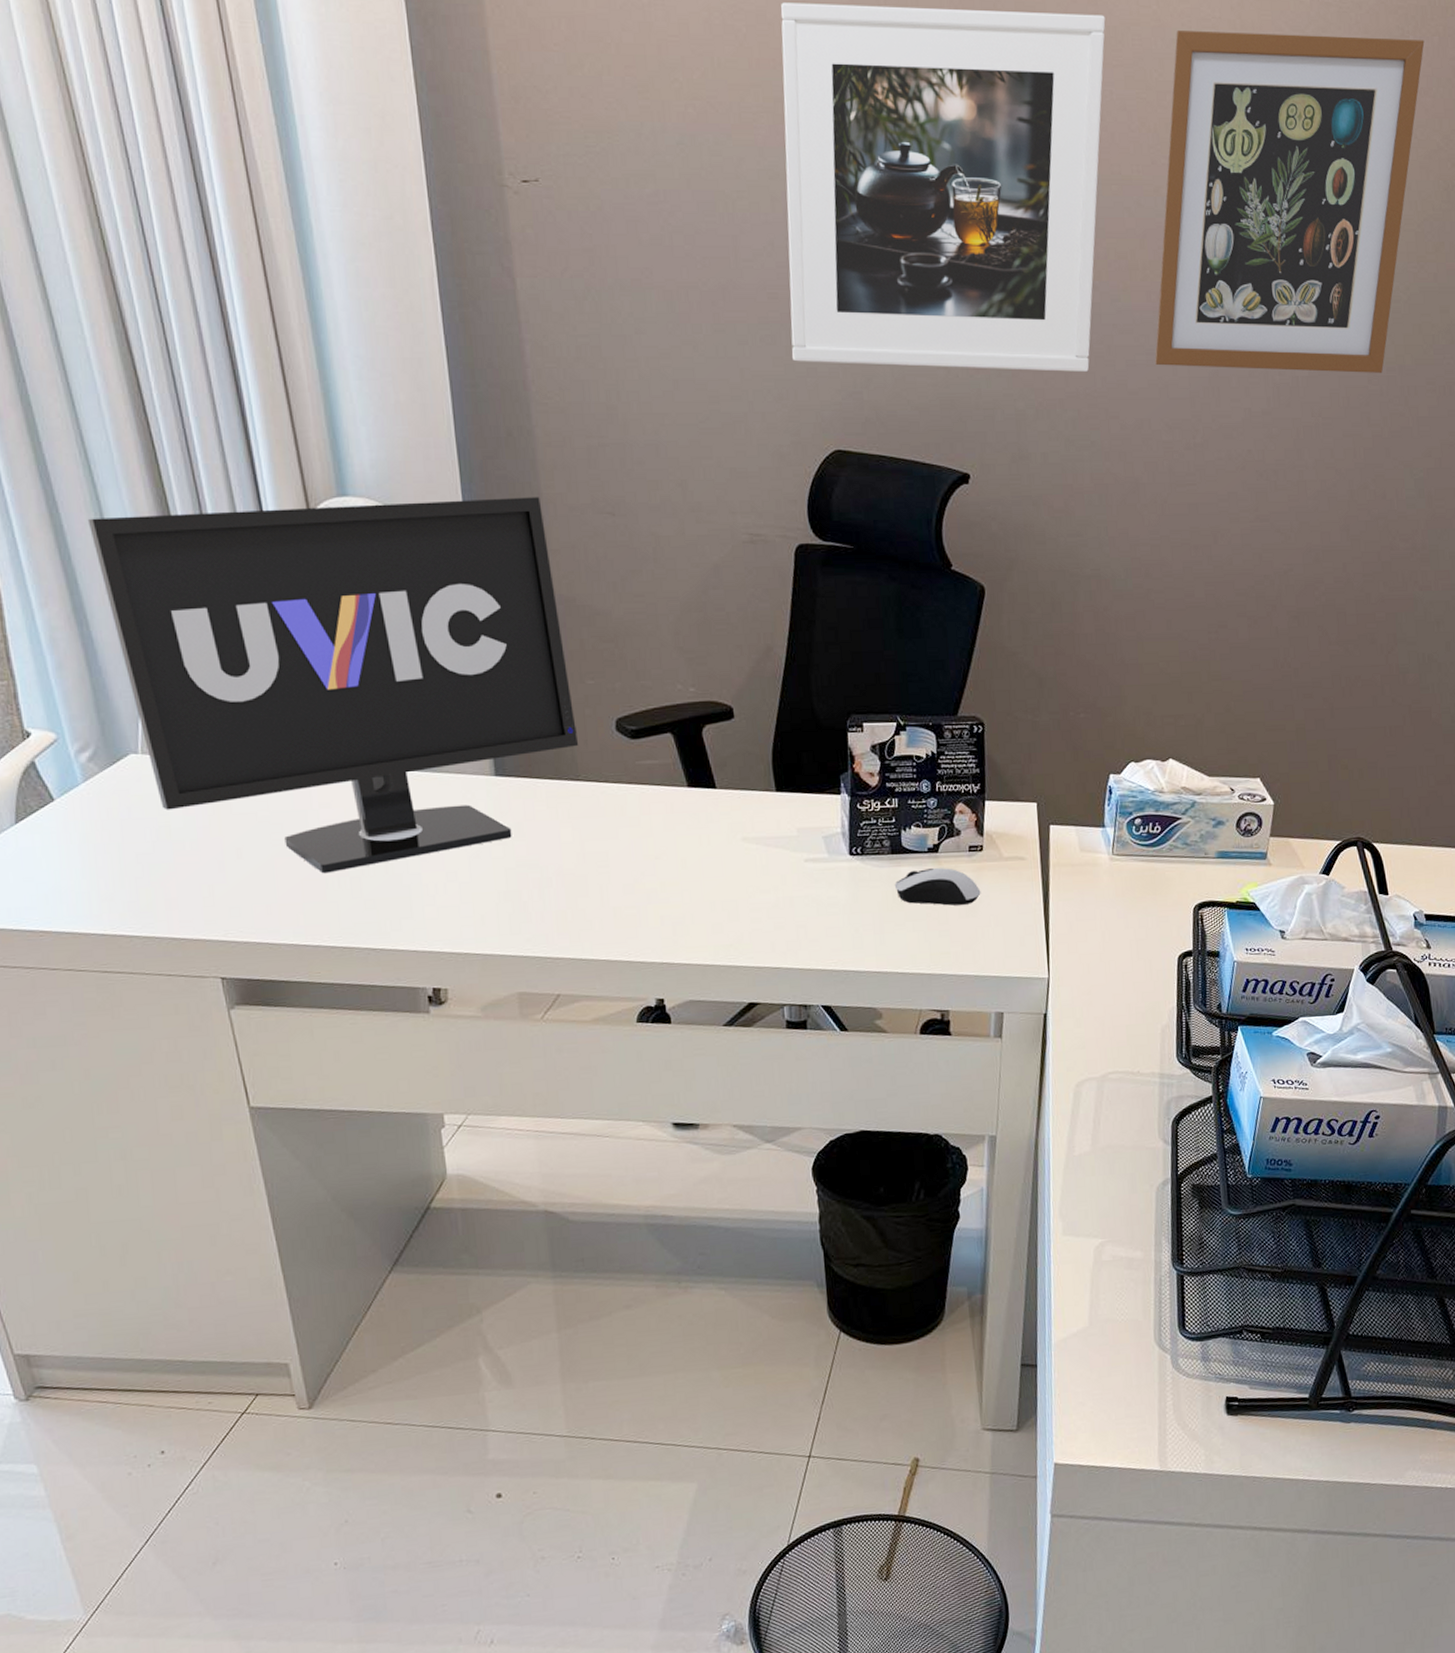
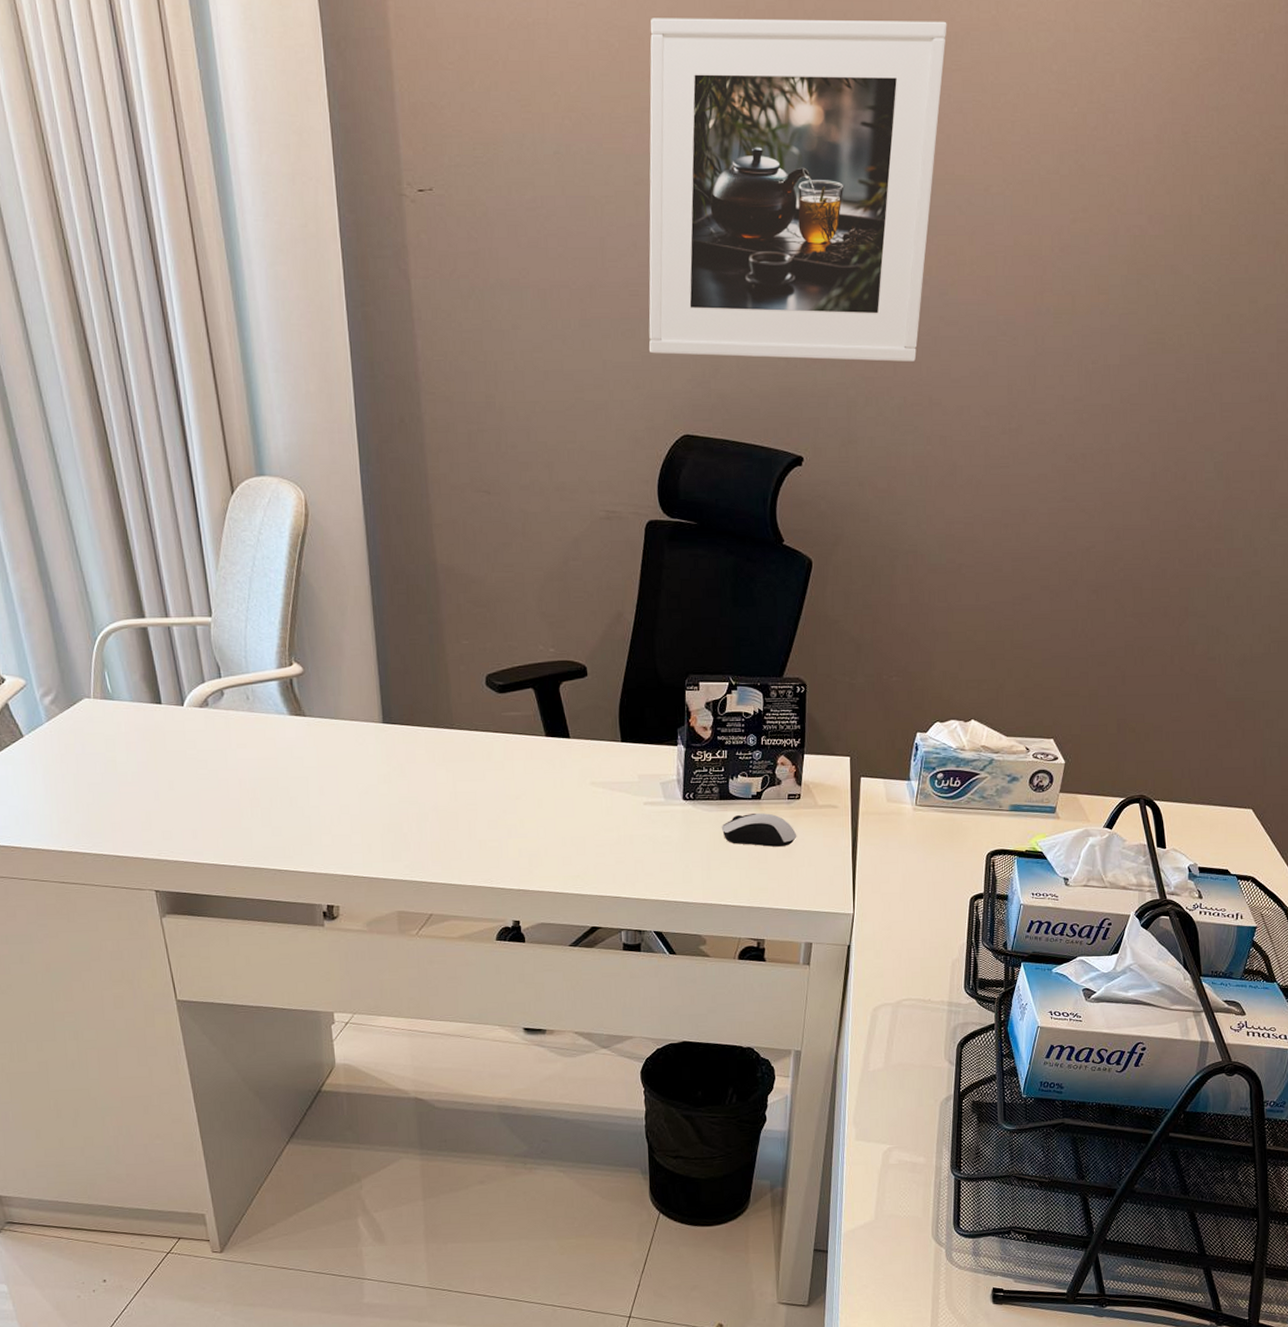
monitor: present [87,497,579,874] -> none [51,477,454,804]
wall art: present [1155,30,1425,374] -> none [977,34,1250,362]

